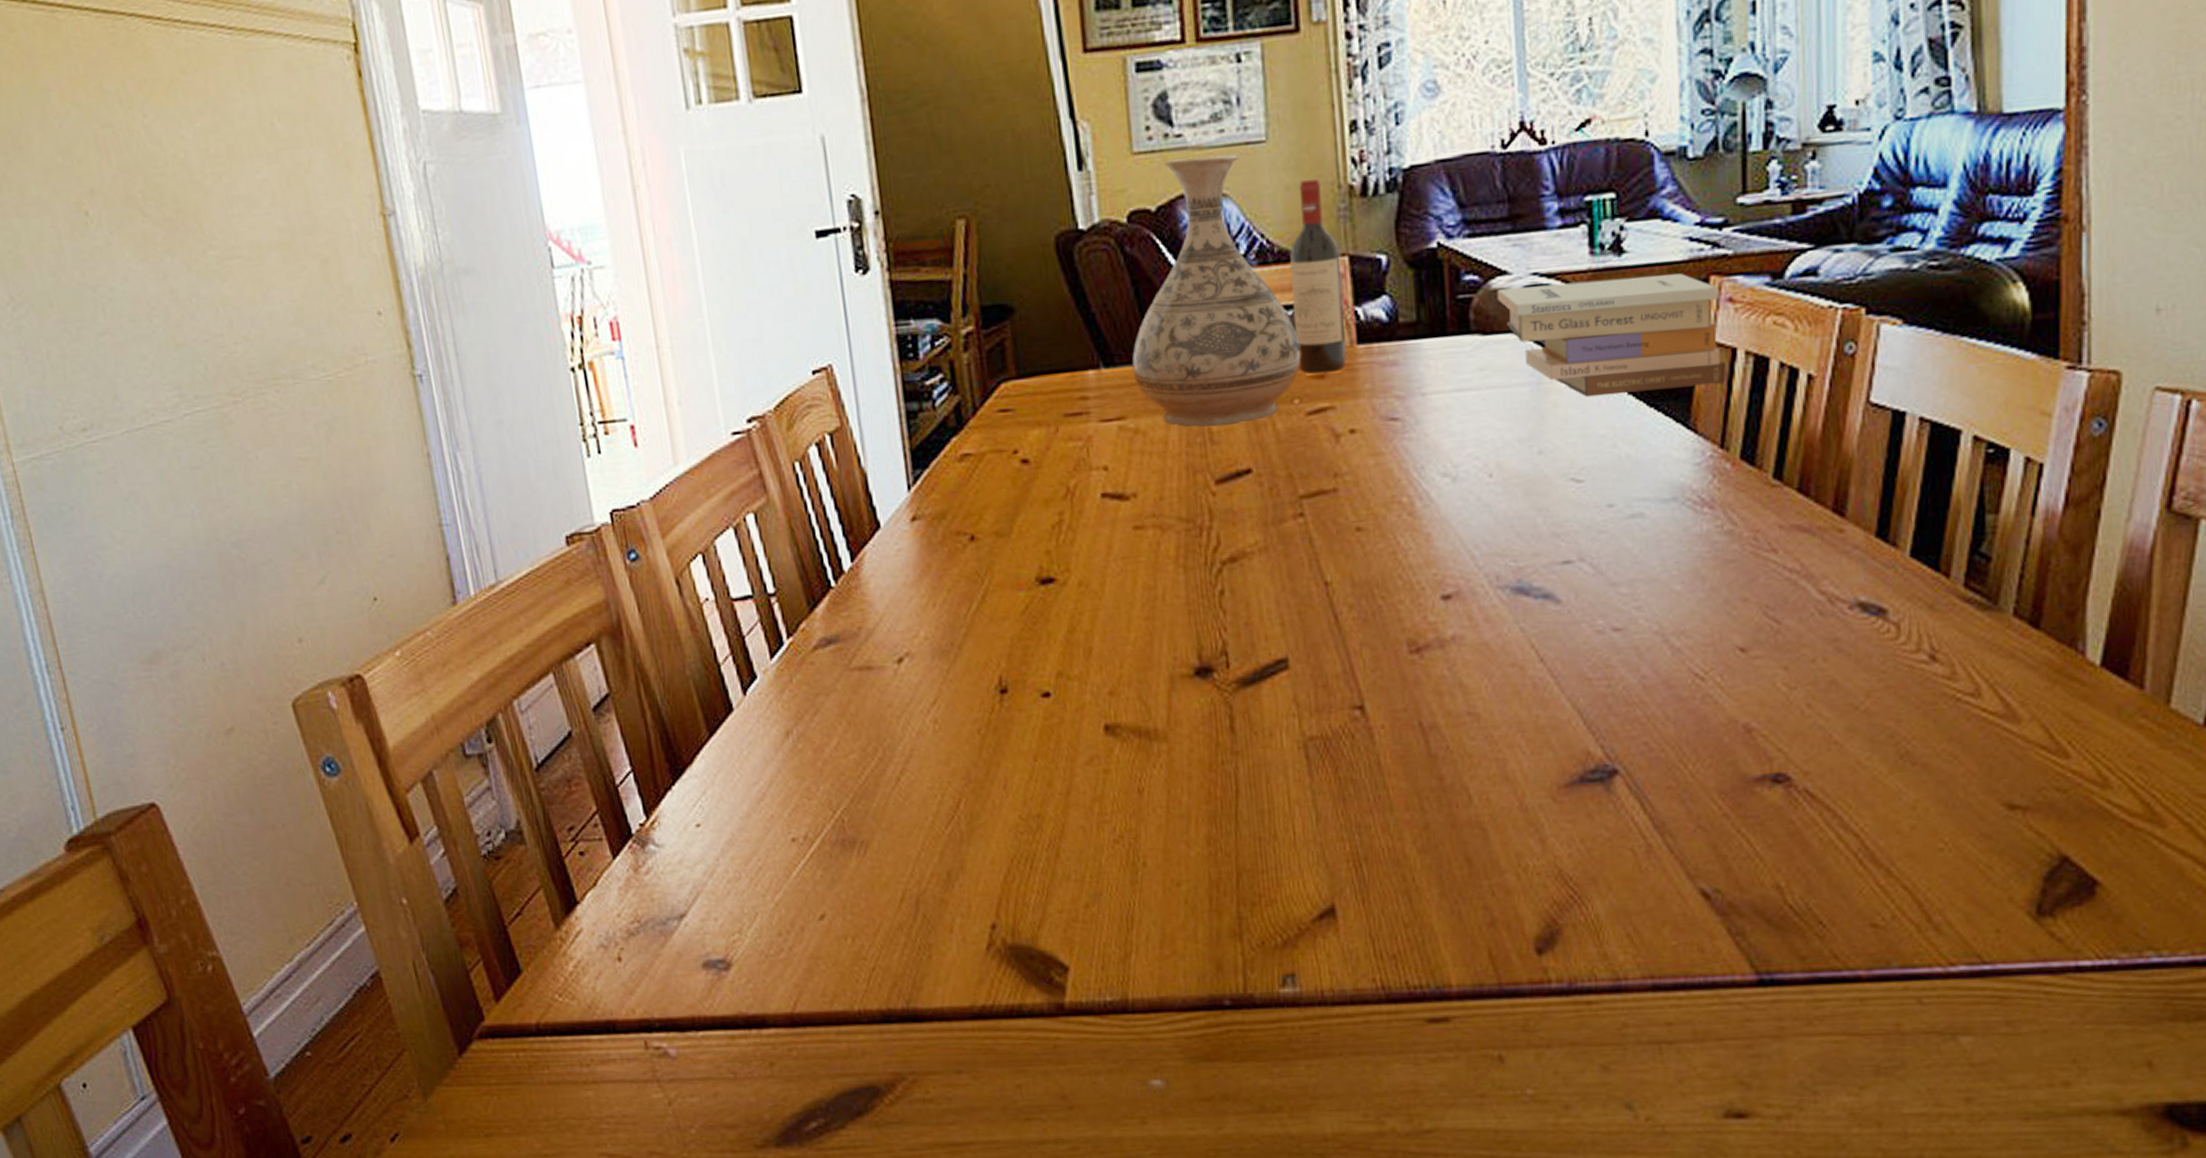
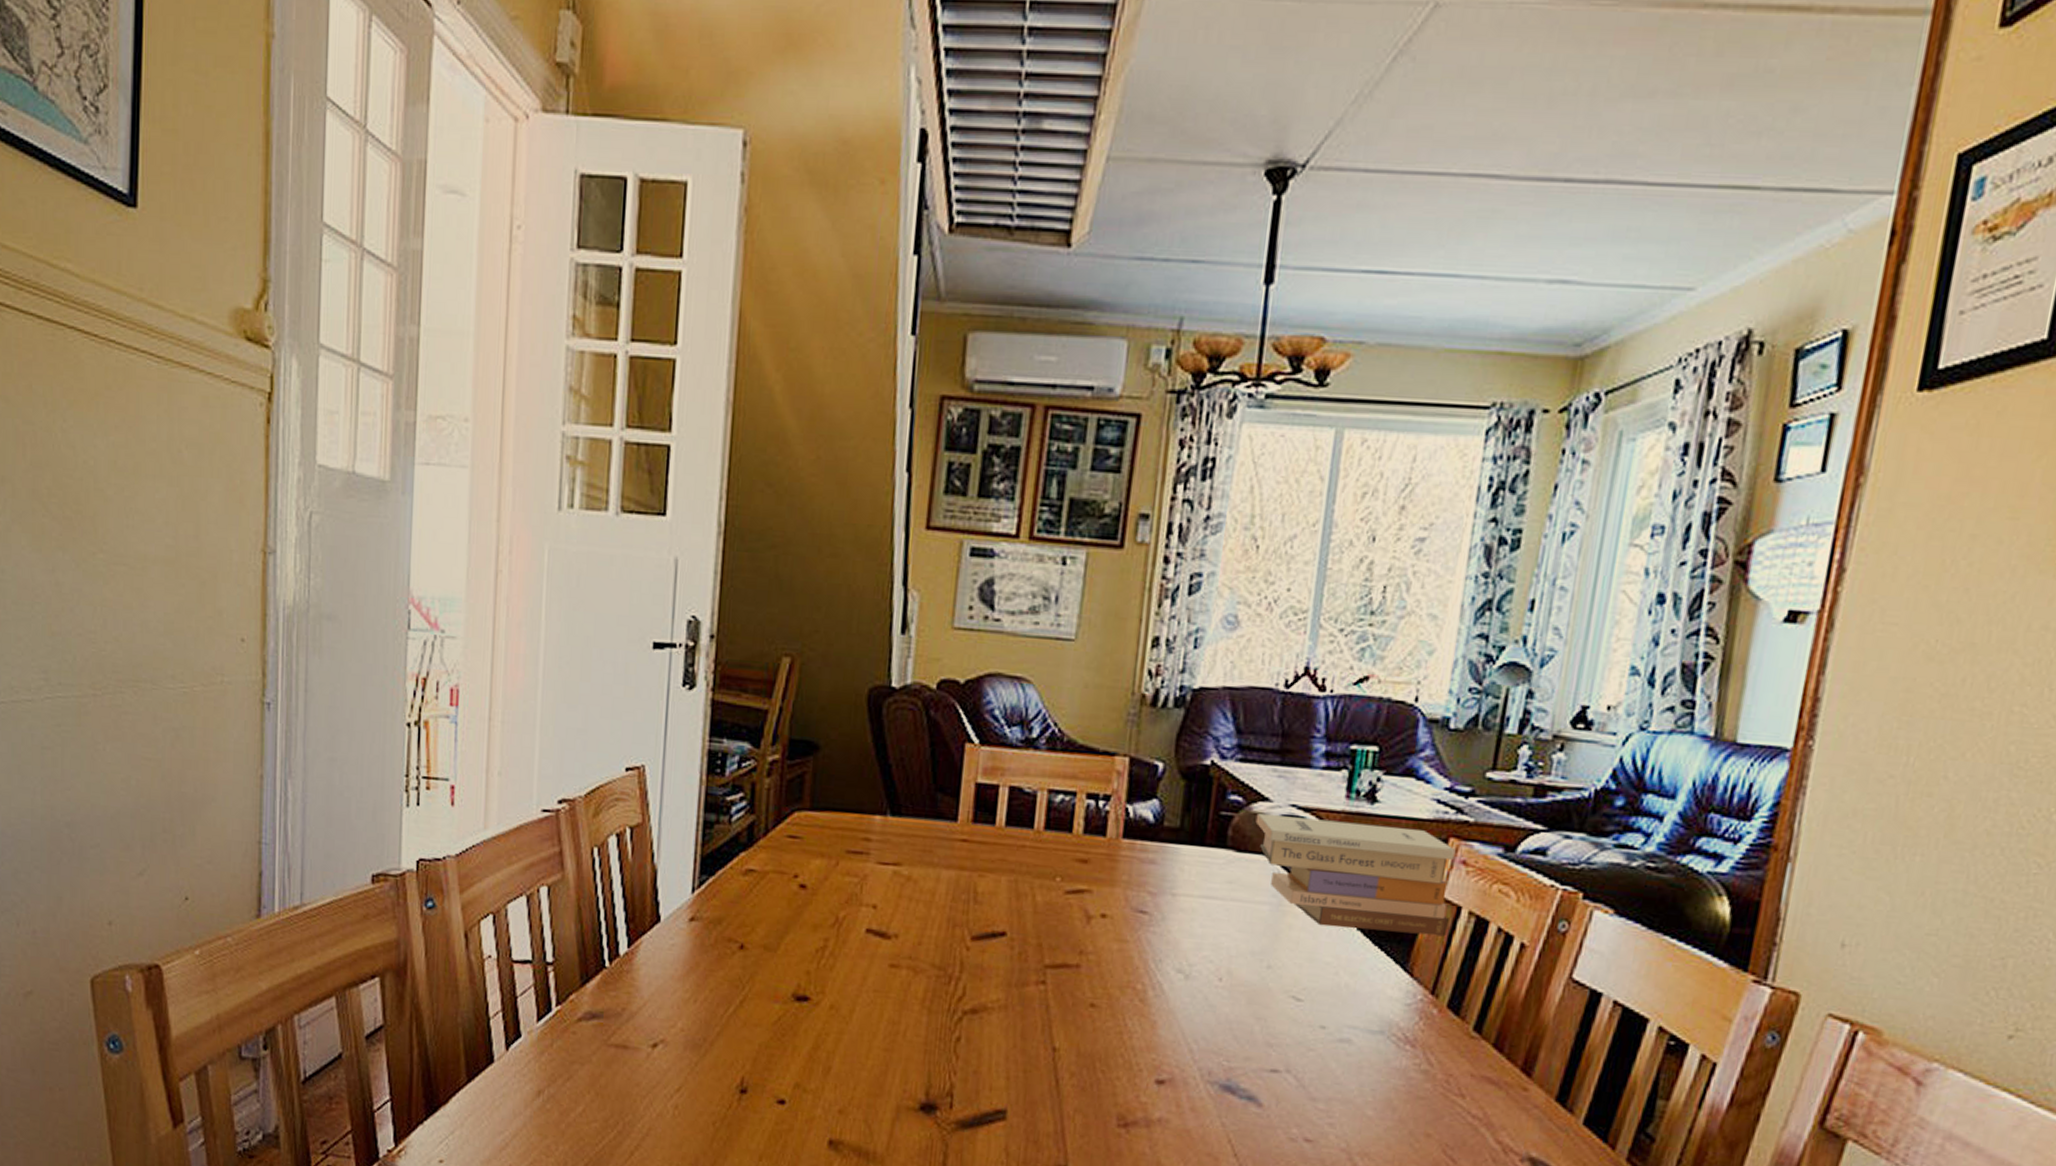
vase: present [1131,155,1302,428] -> none [915,640,1072,890]
wine bottle: present [1290,179,1347,375] -> none [1066,682,1123,860]

